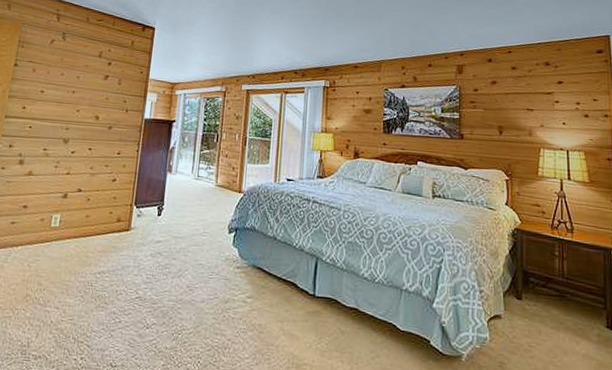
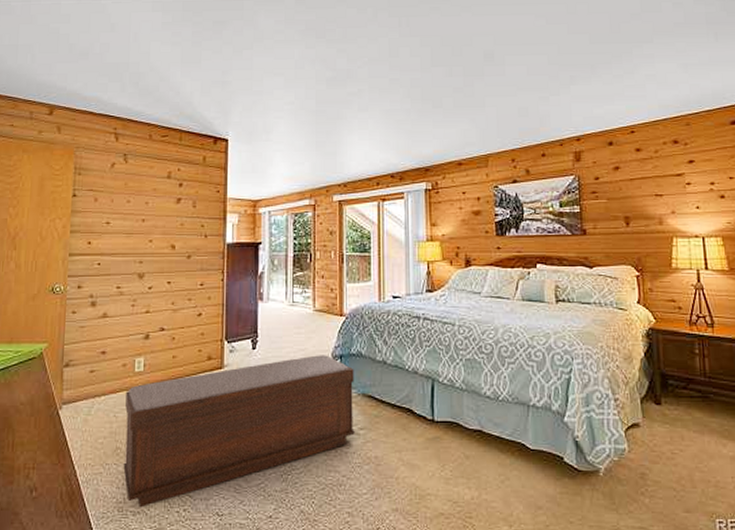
bench: none [30,226,247,353] -> present [123,355,355,508]

